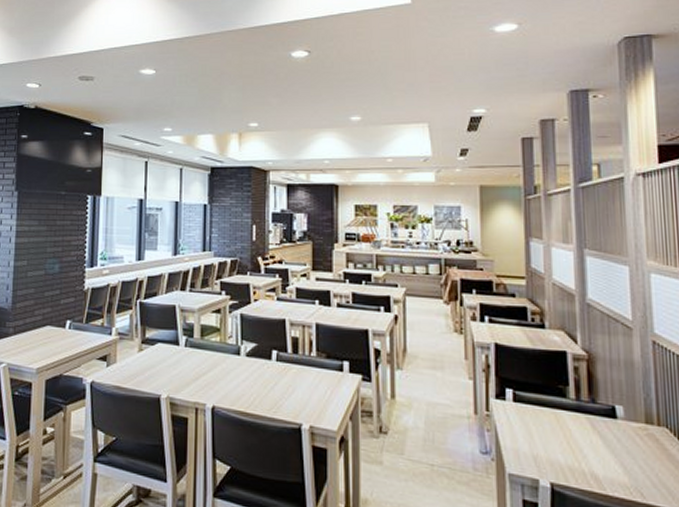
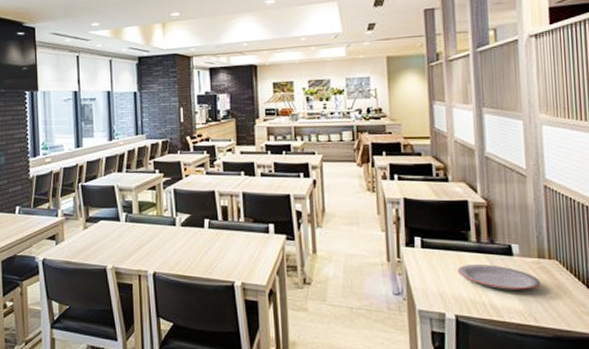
plate: none [554,425,648,460] -> present [458,265,541,290]

